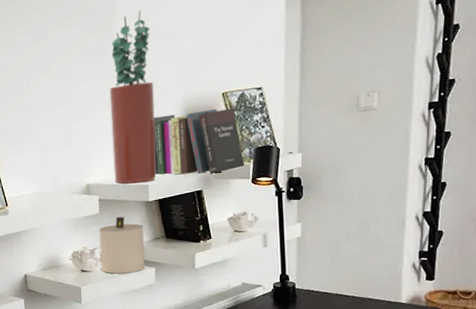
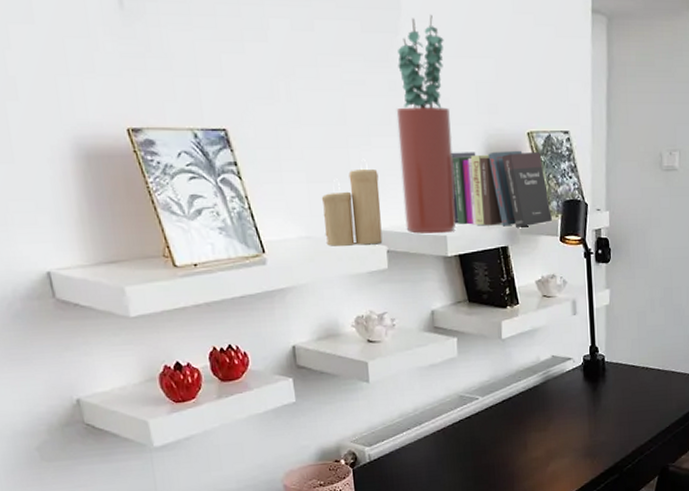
candle: none [49,129,96,199] -> present [321,158,383,246]
candle: present [99,216,145,274] -> none [388,273,446,345]

